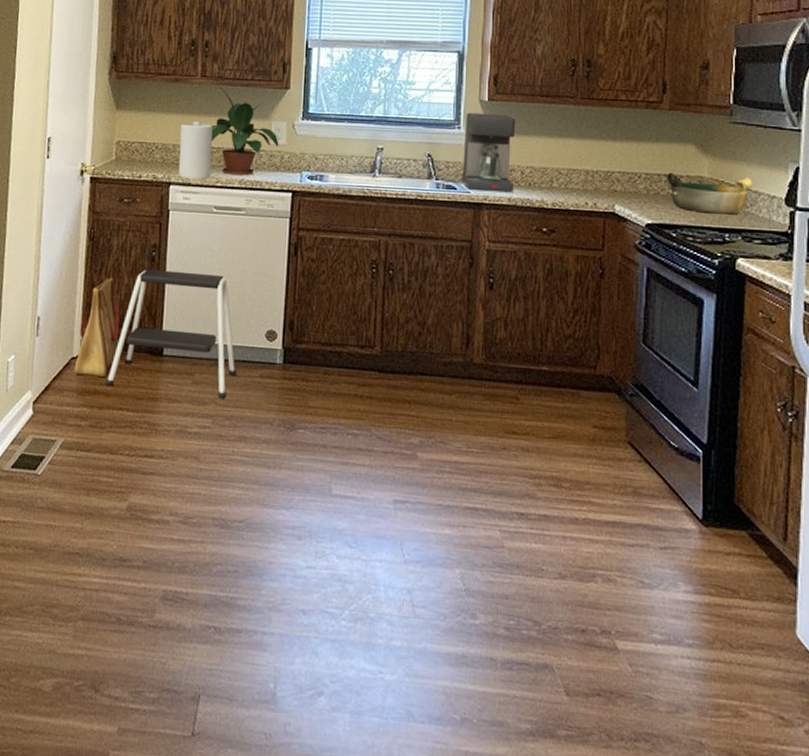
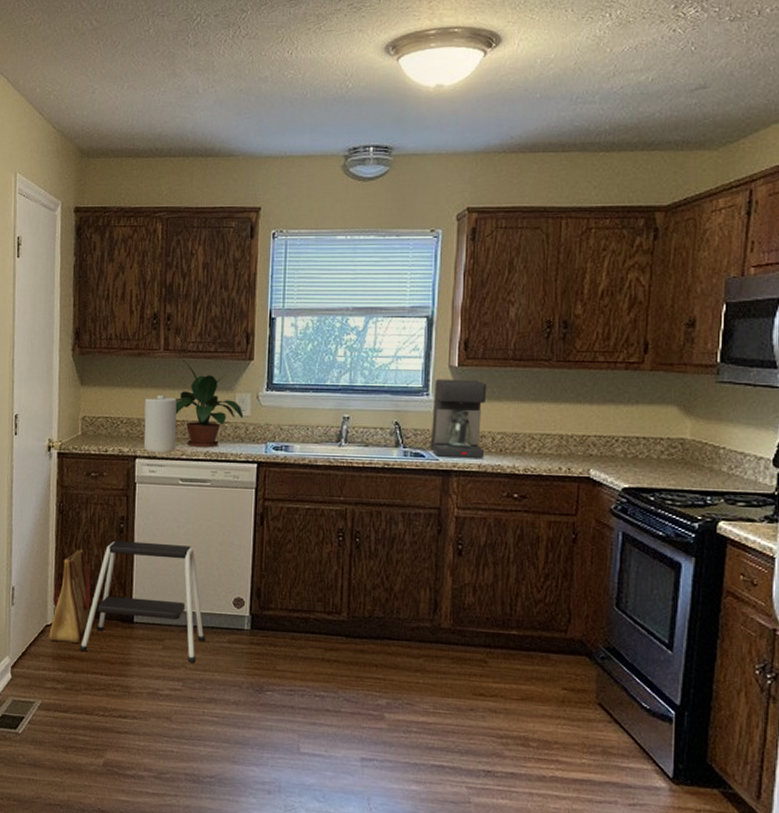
cooking pot: present [667,172,753,215] -> none [646,434,739,477]

